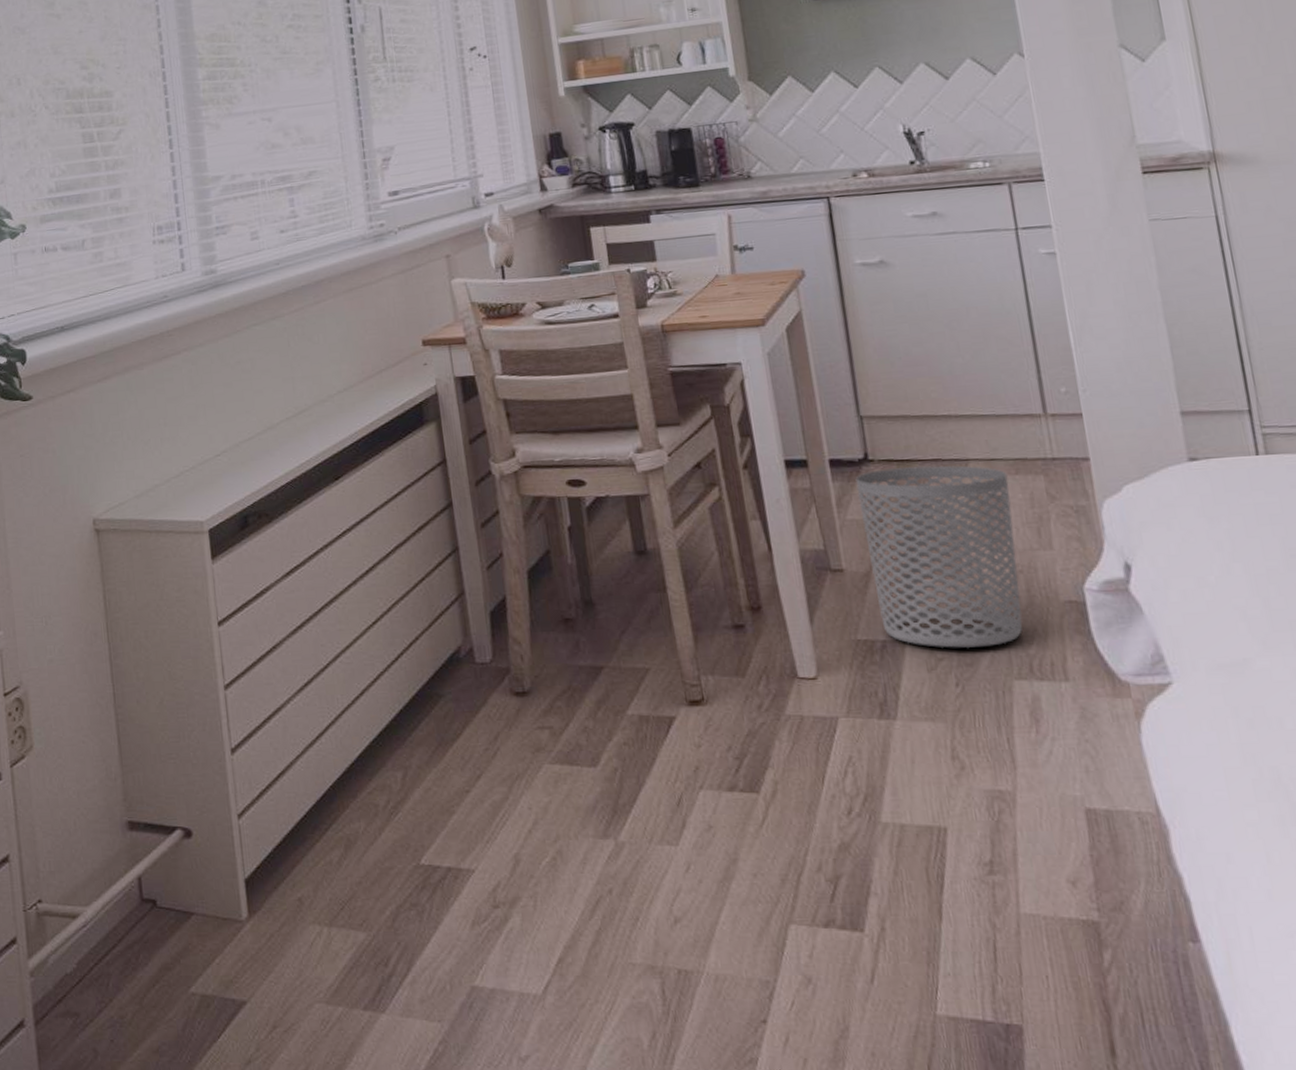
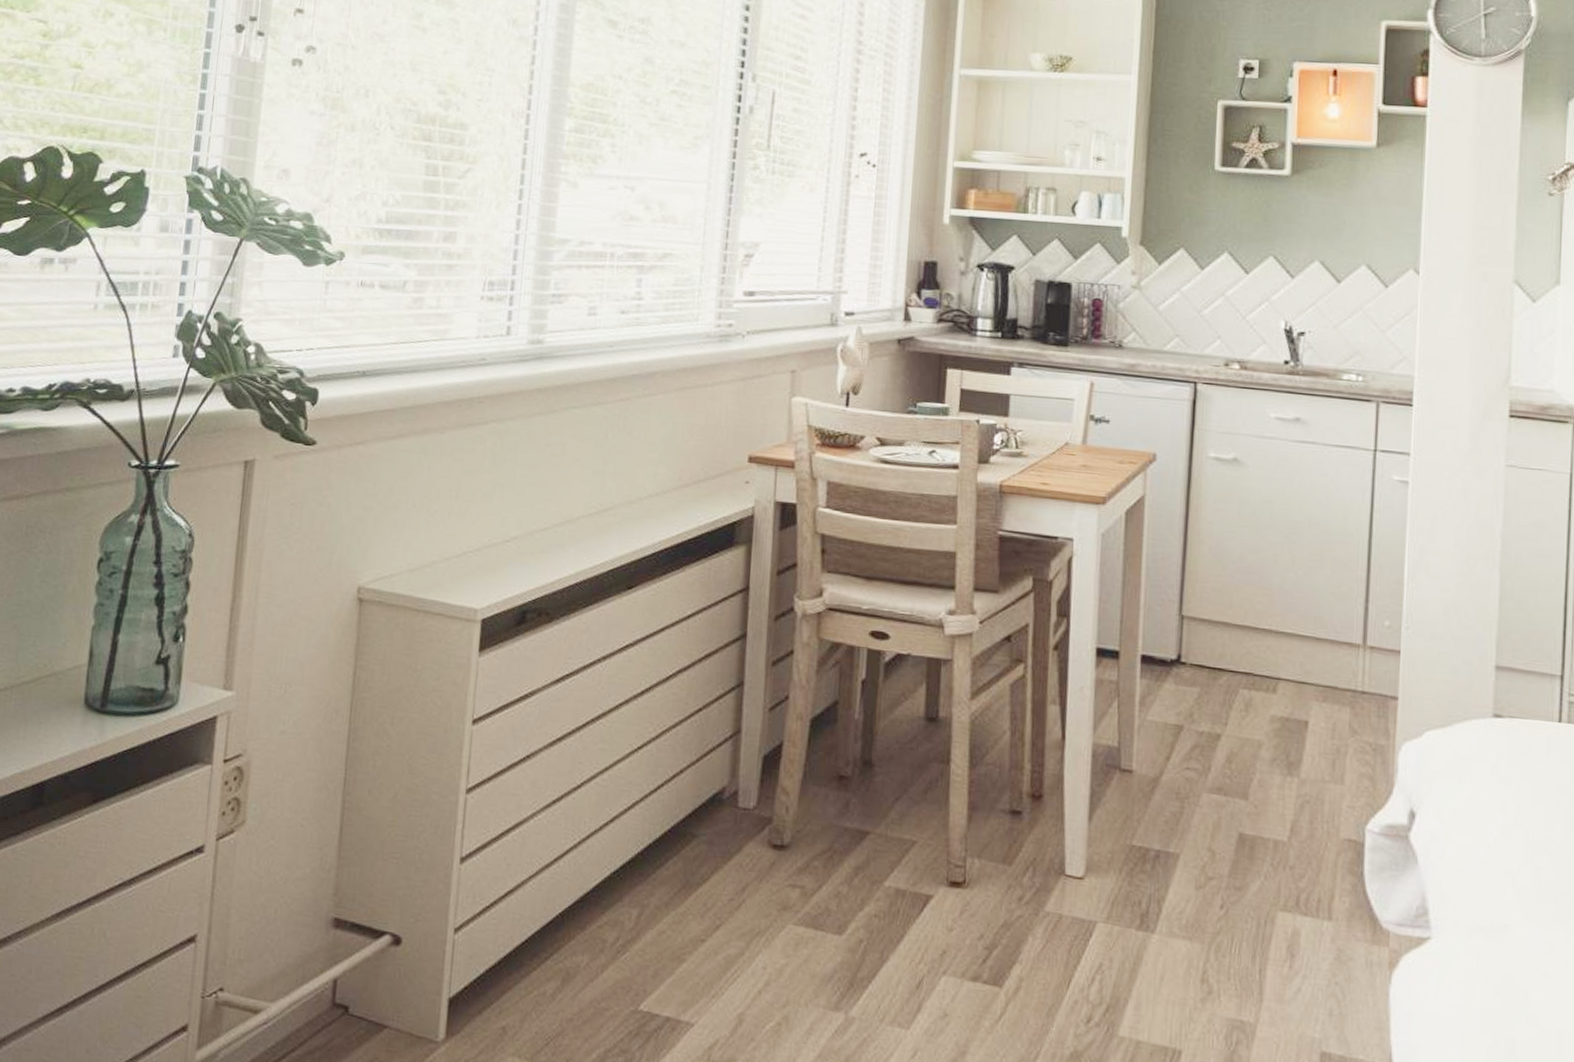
waste bin: present [855,465,1023,648] -> none [1160,674,1315,873]

